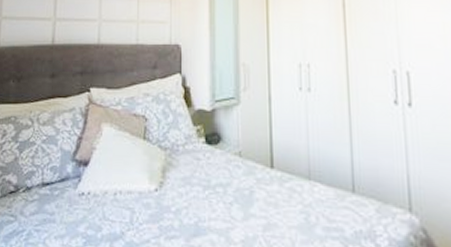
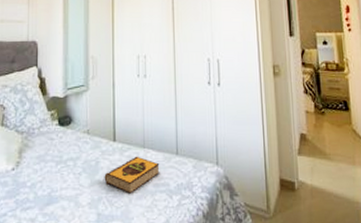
hardback book: none [260,189,331,236] -> present [104,156,160,194]

